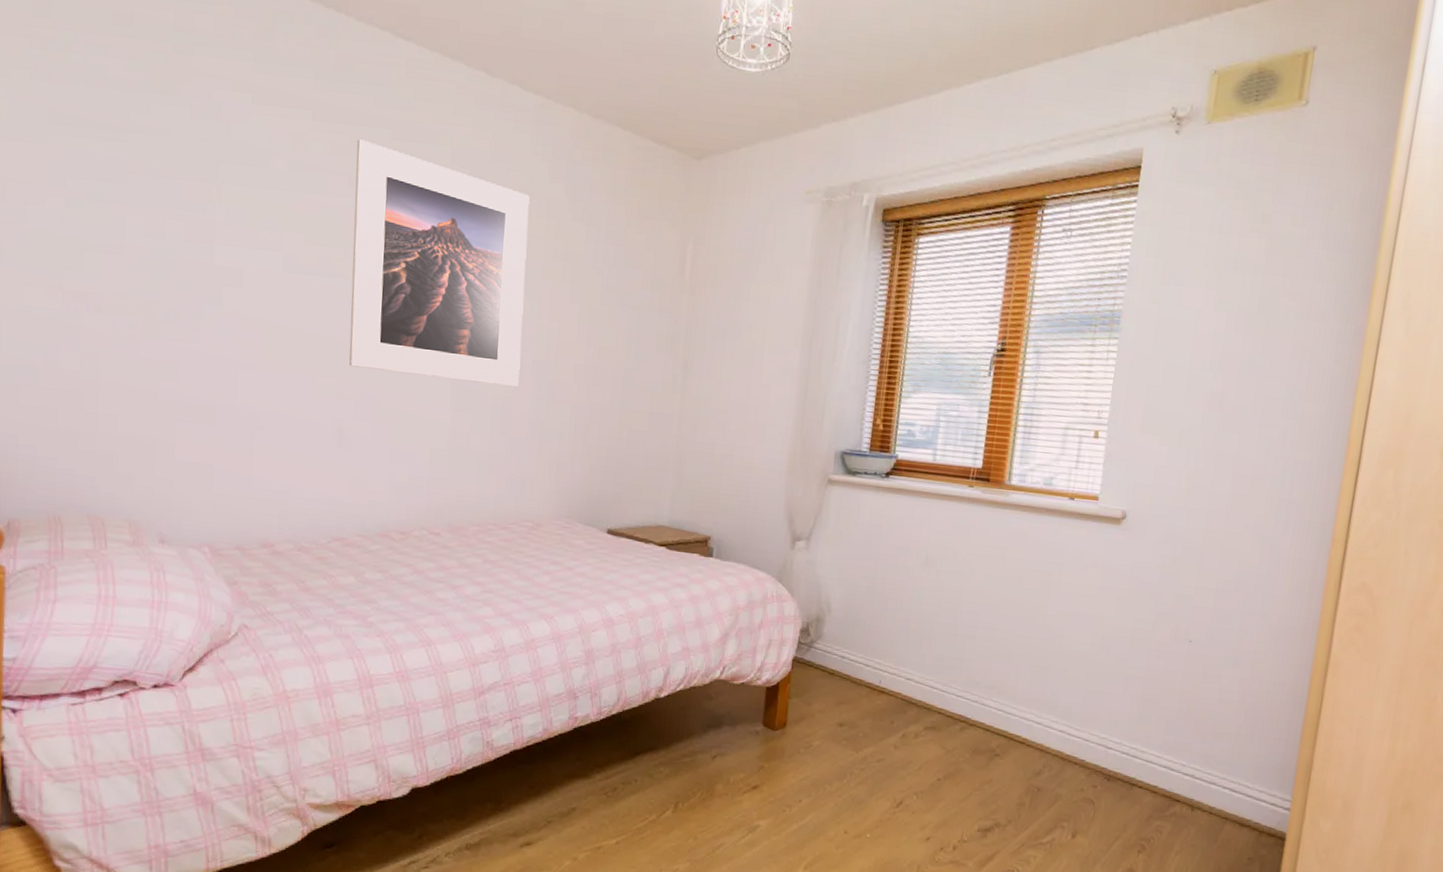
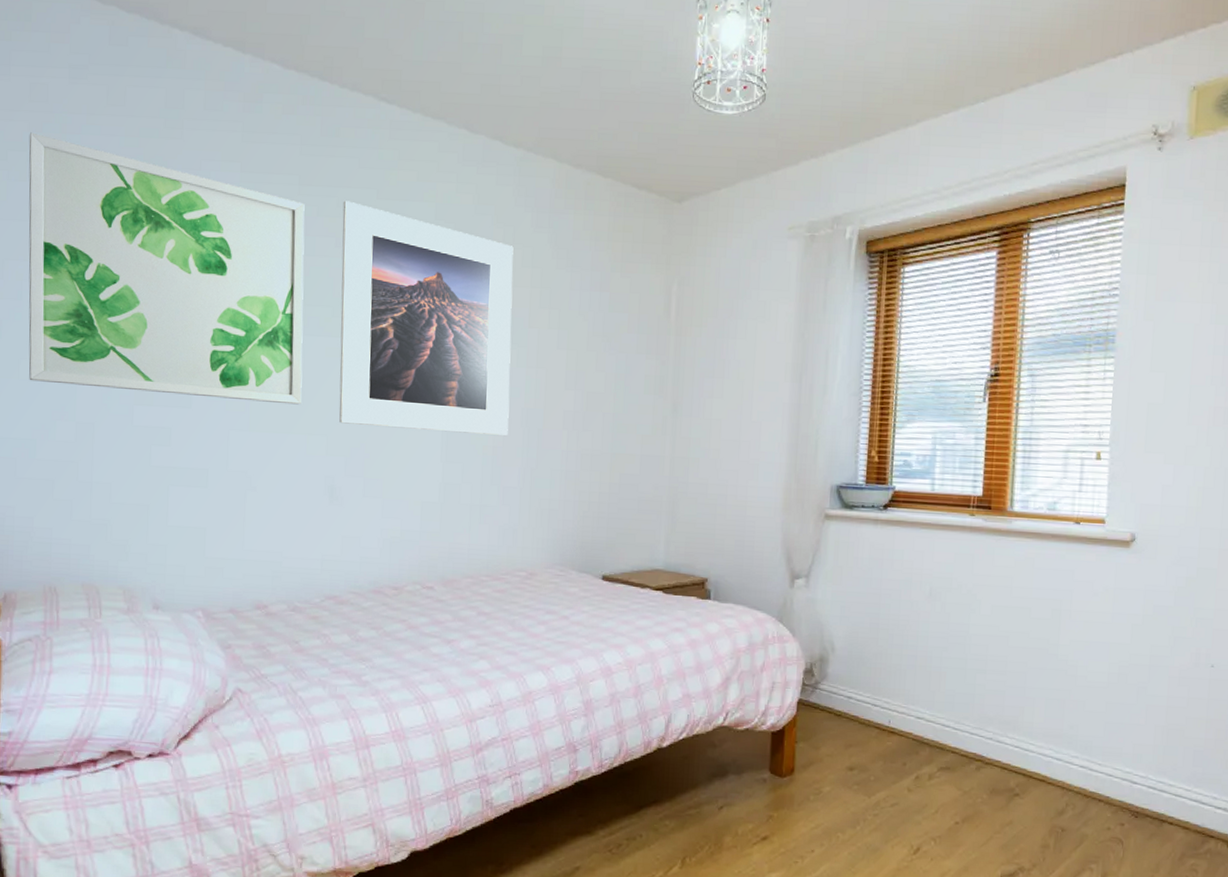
wall art: none [31,49,318,346] -> present [28,132,305,405]

